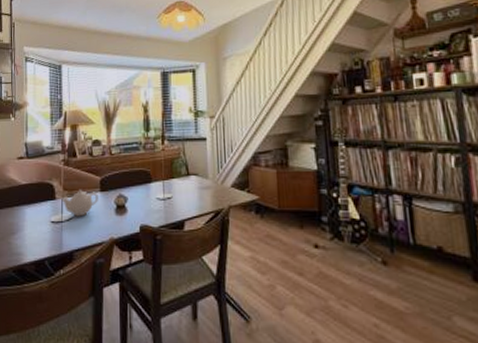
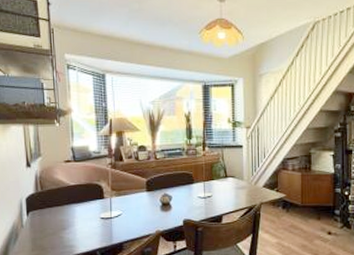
teapot: present [61,189,98,217] -> none [110,189,145,214]

